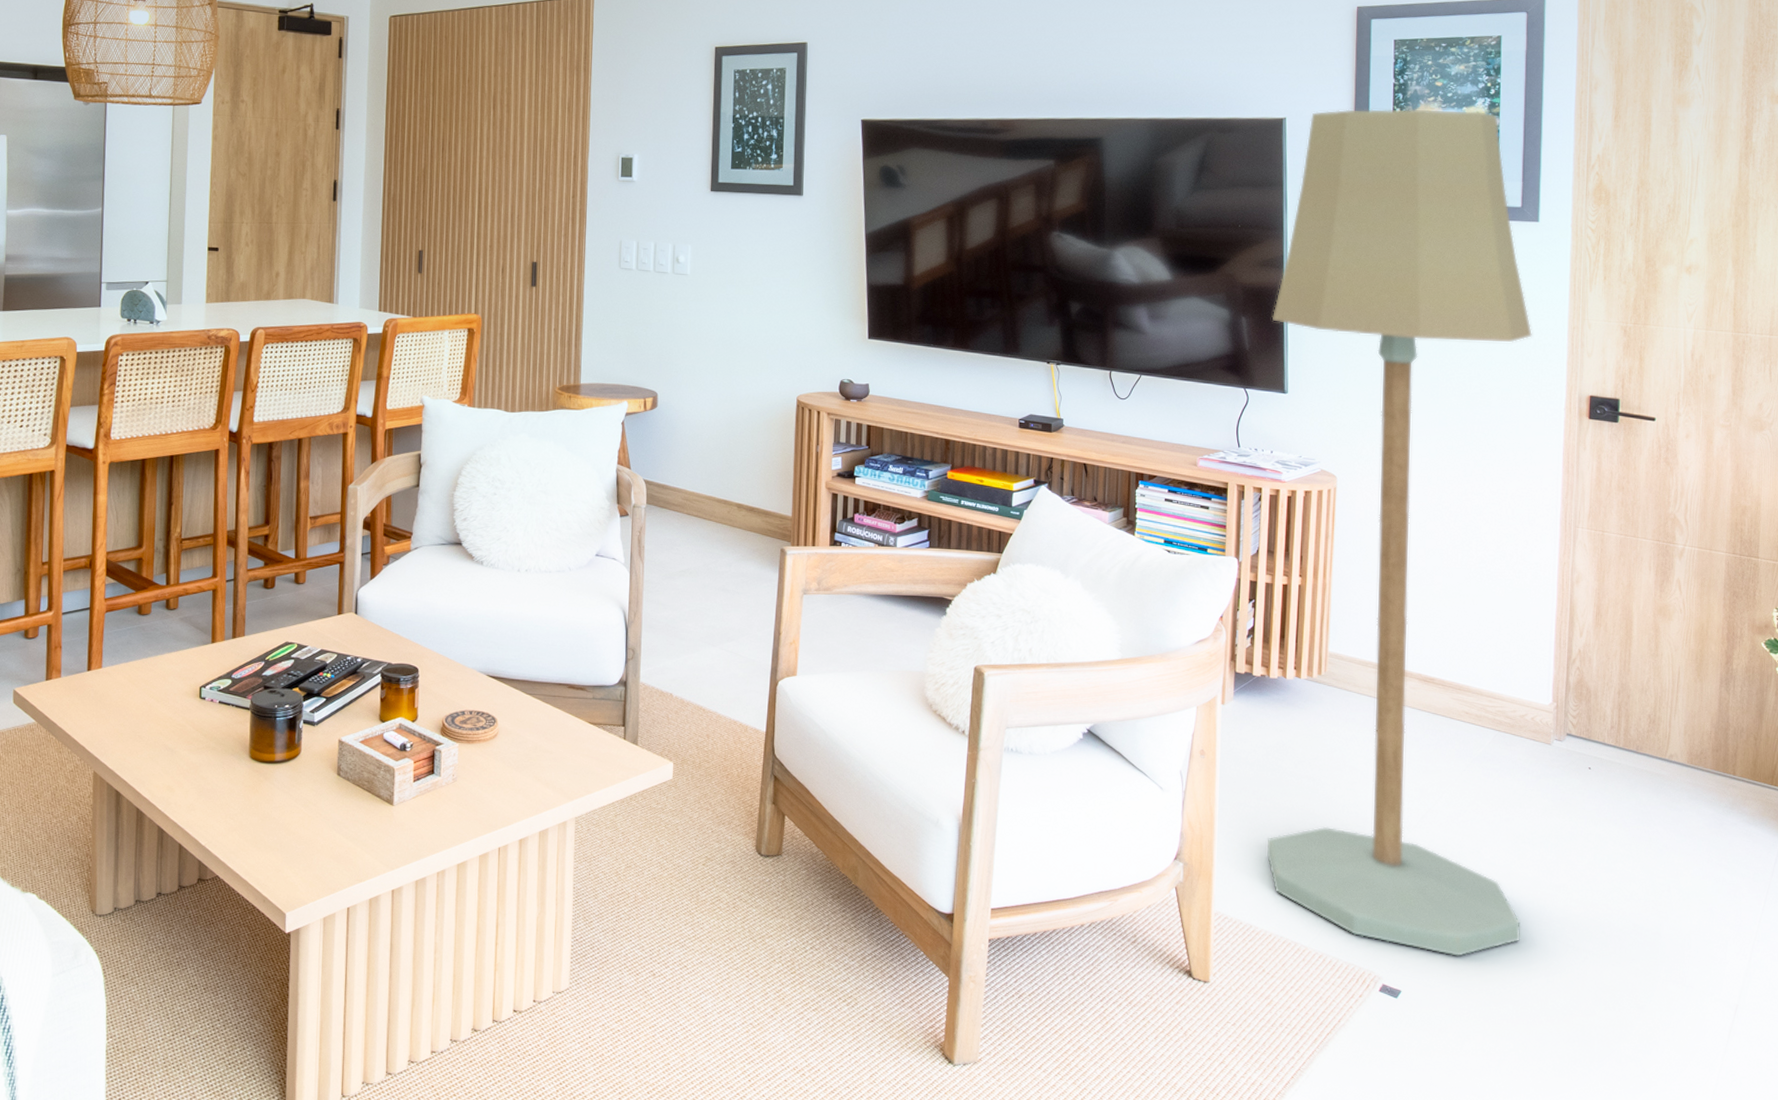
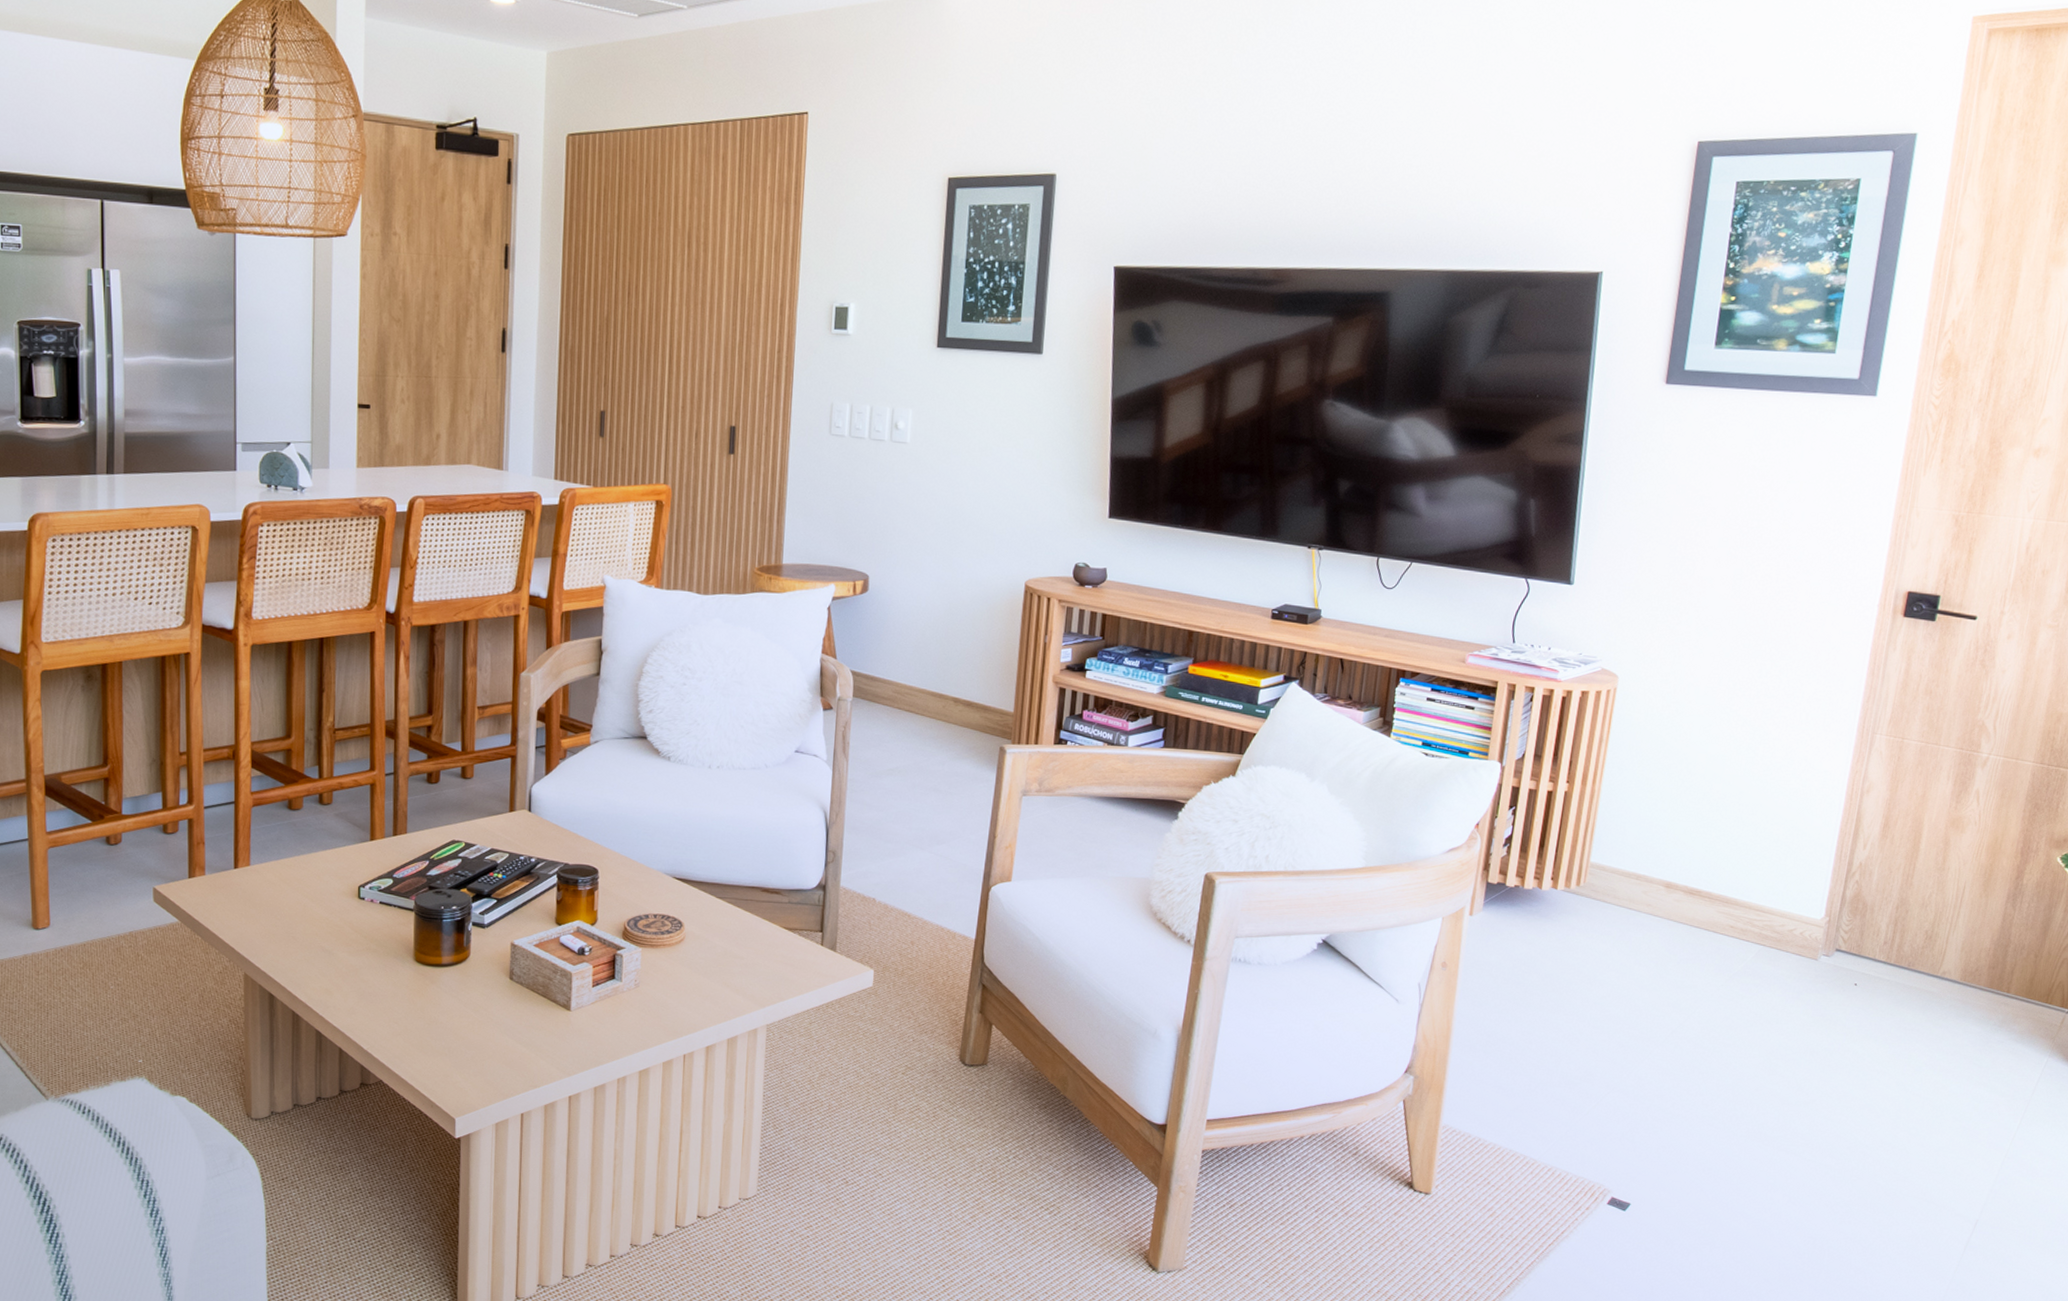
floor lamp: present [1267,109,1533,956] -> none [1503,263,1854,1171]

